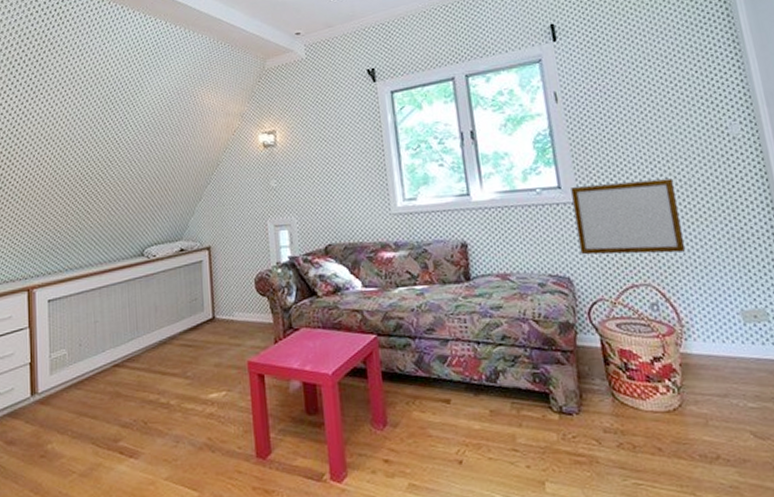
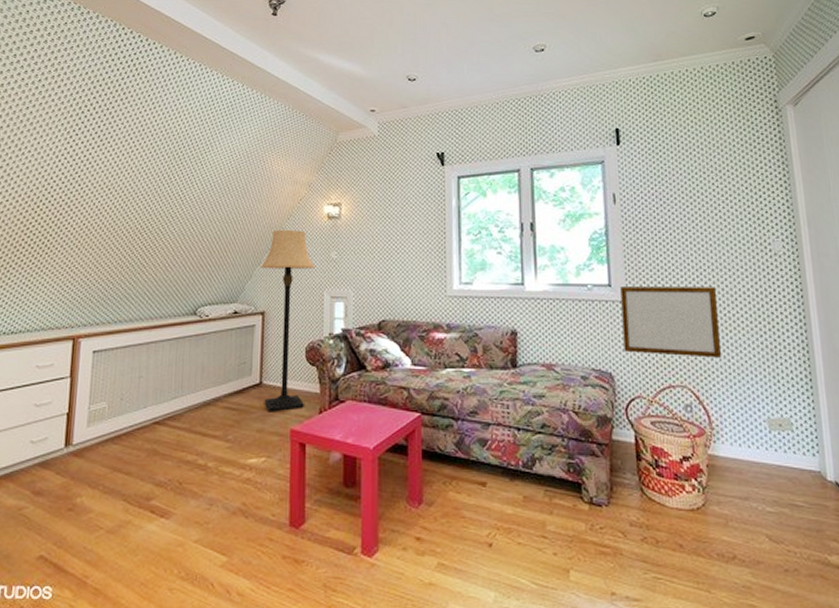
lamp: none [200,162,259,346] -> present [259,230,315,412]

